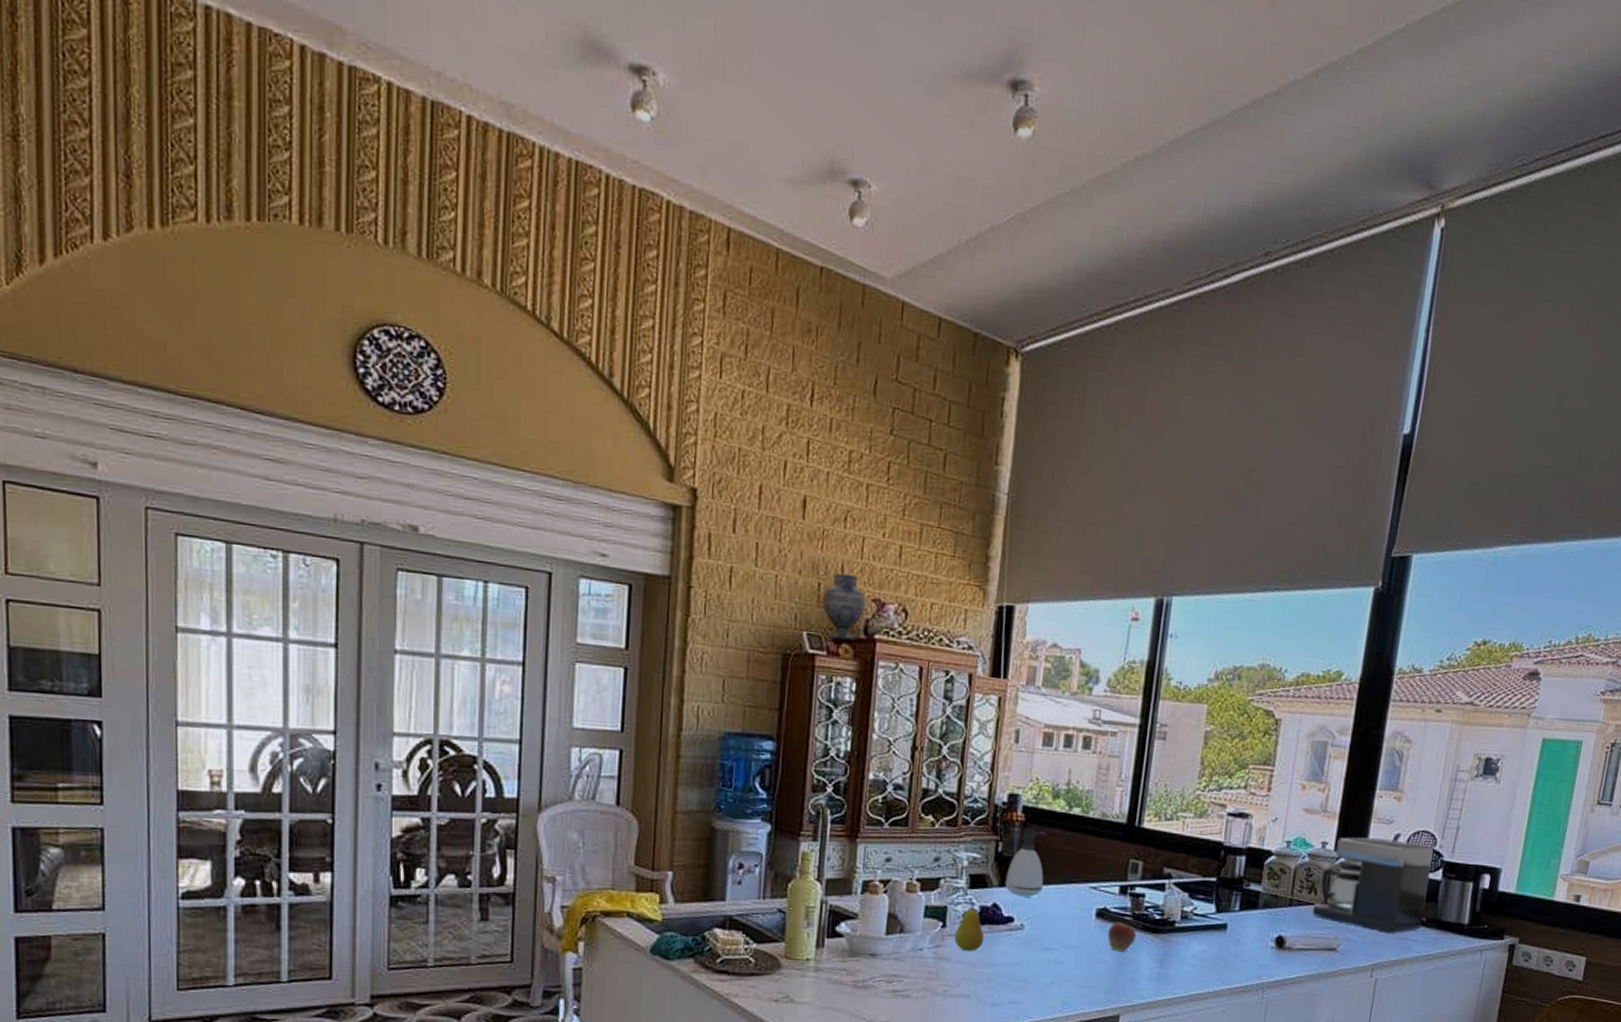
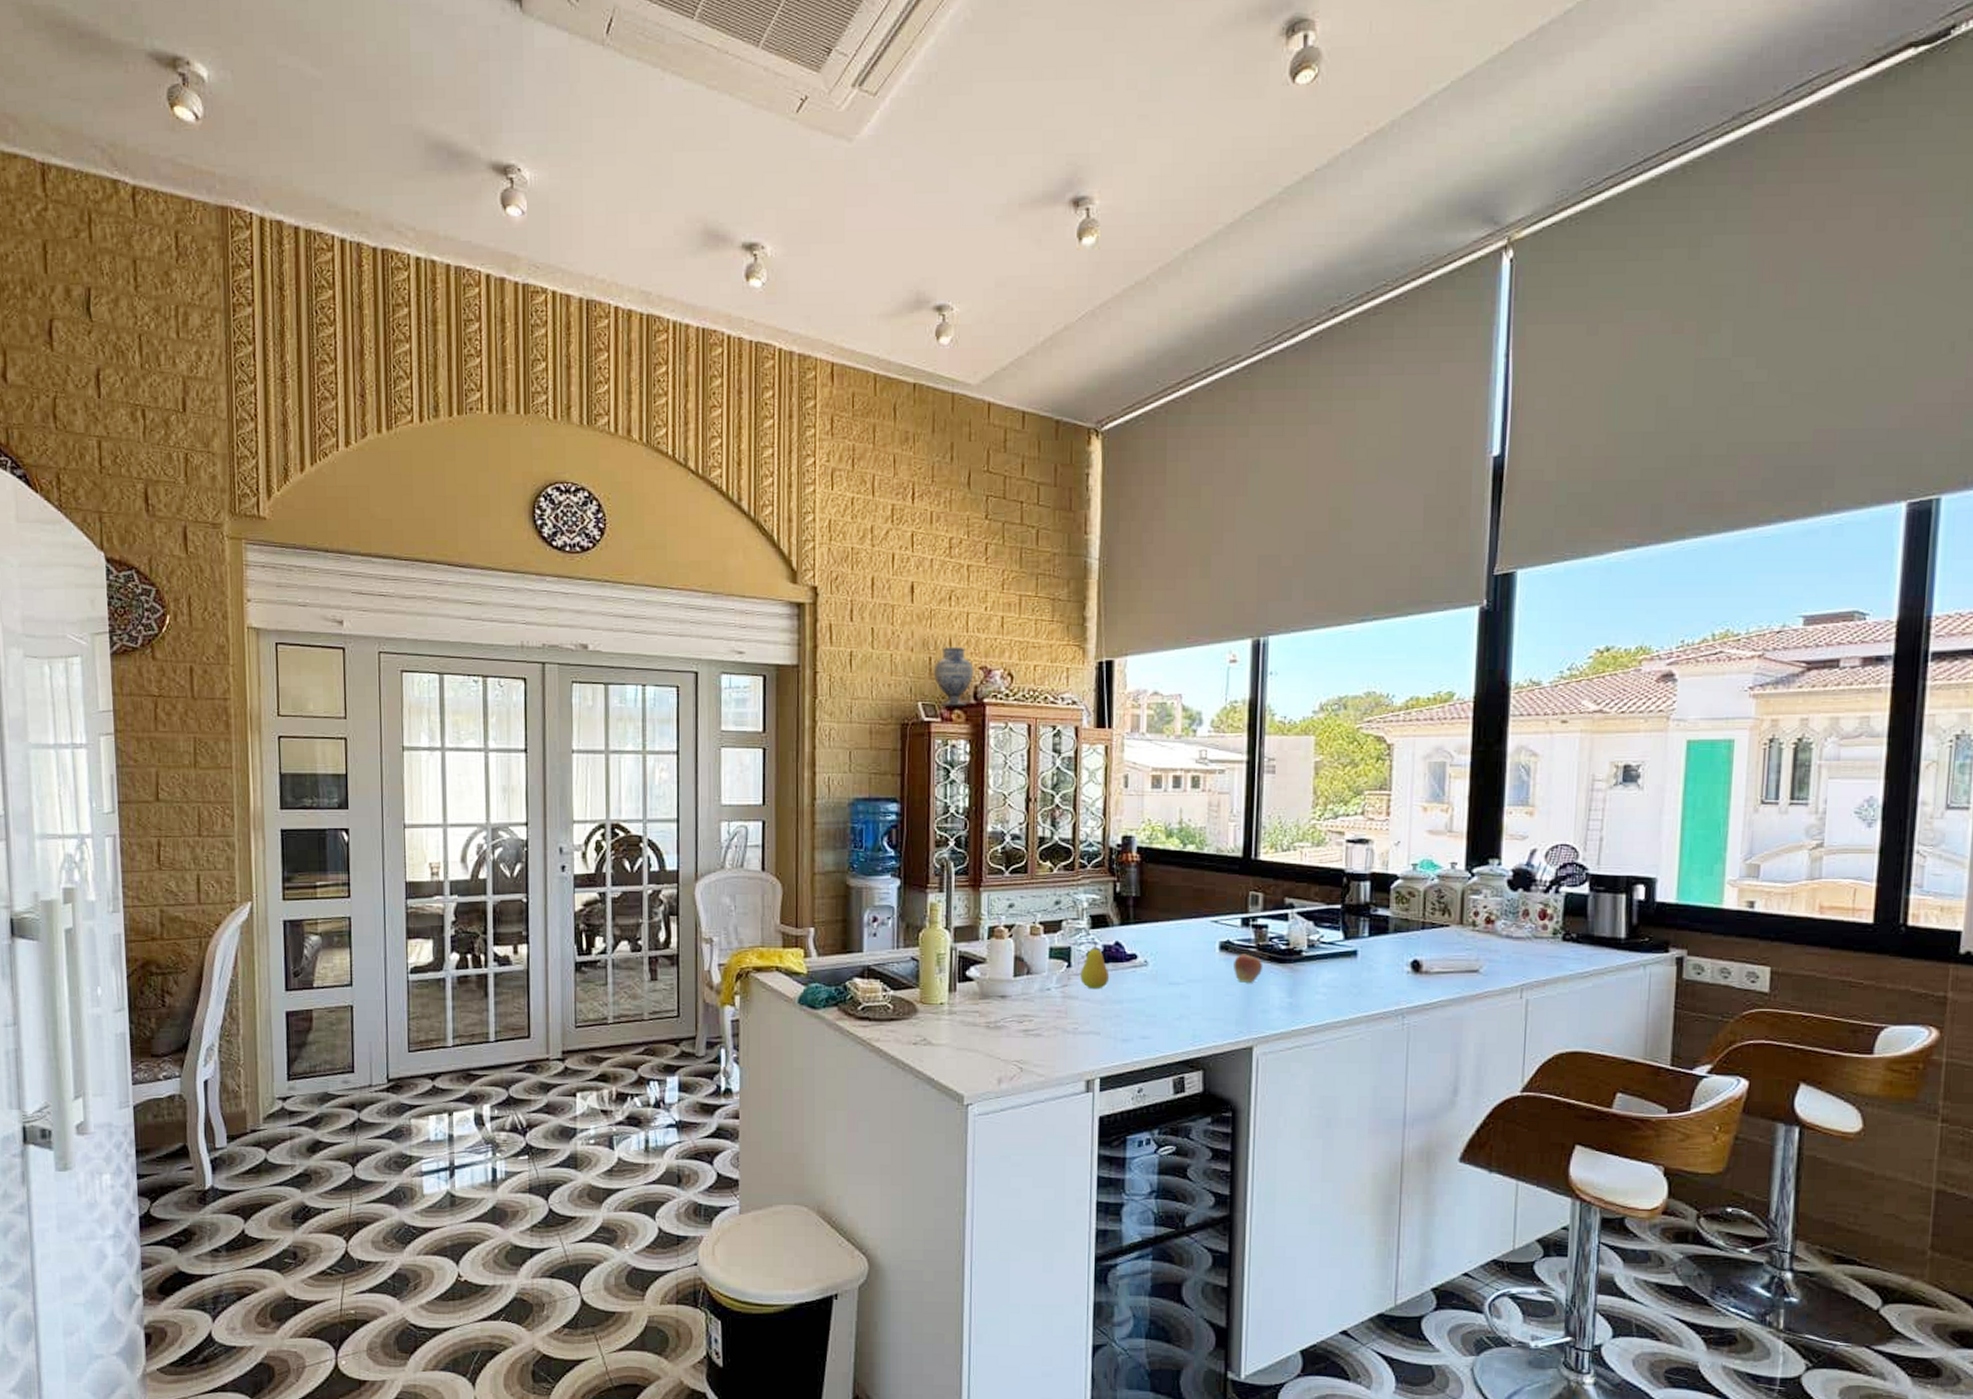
soap dispenser: present [1005,827,1046,897] -> none [1126,867,1164,934]
coffee maker: present [1312,837,1434,933] -> none [1448,854,1576,951]

